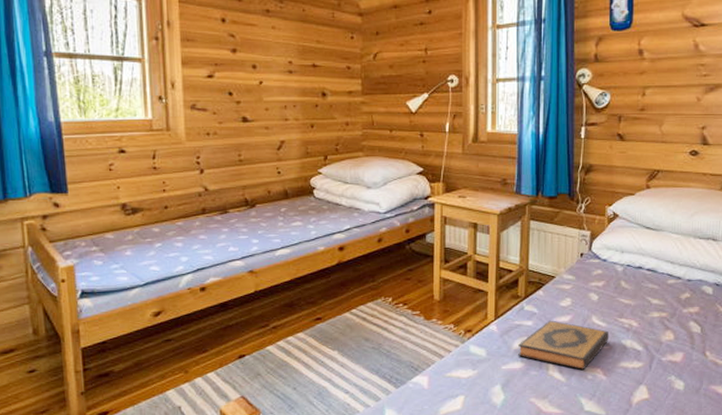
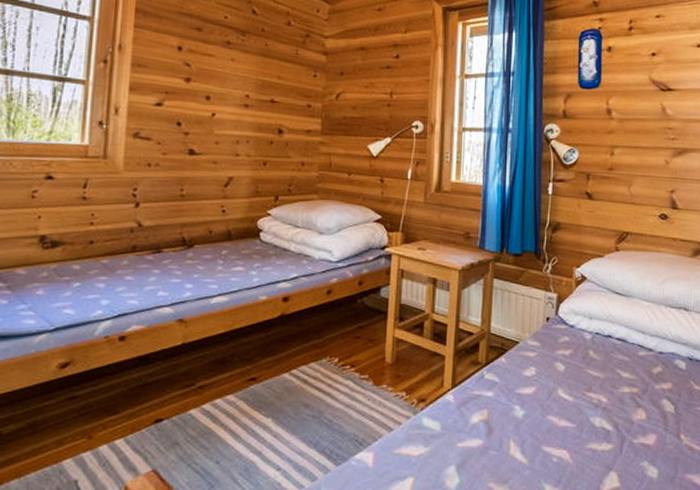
hardback book: present [518,320,610,371] -> none [476,391,577,452]

